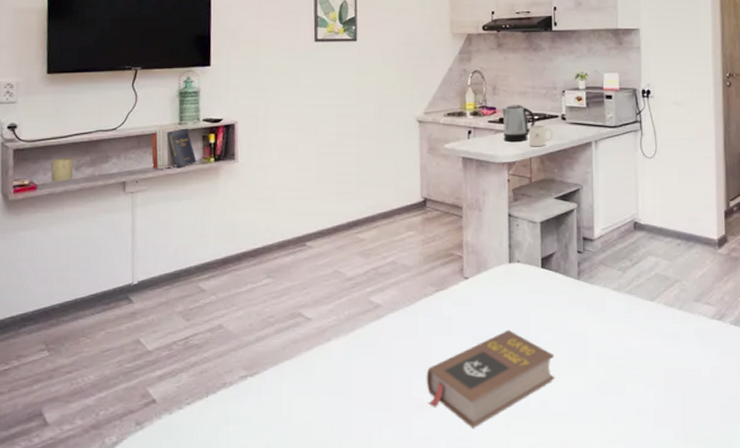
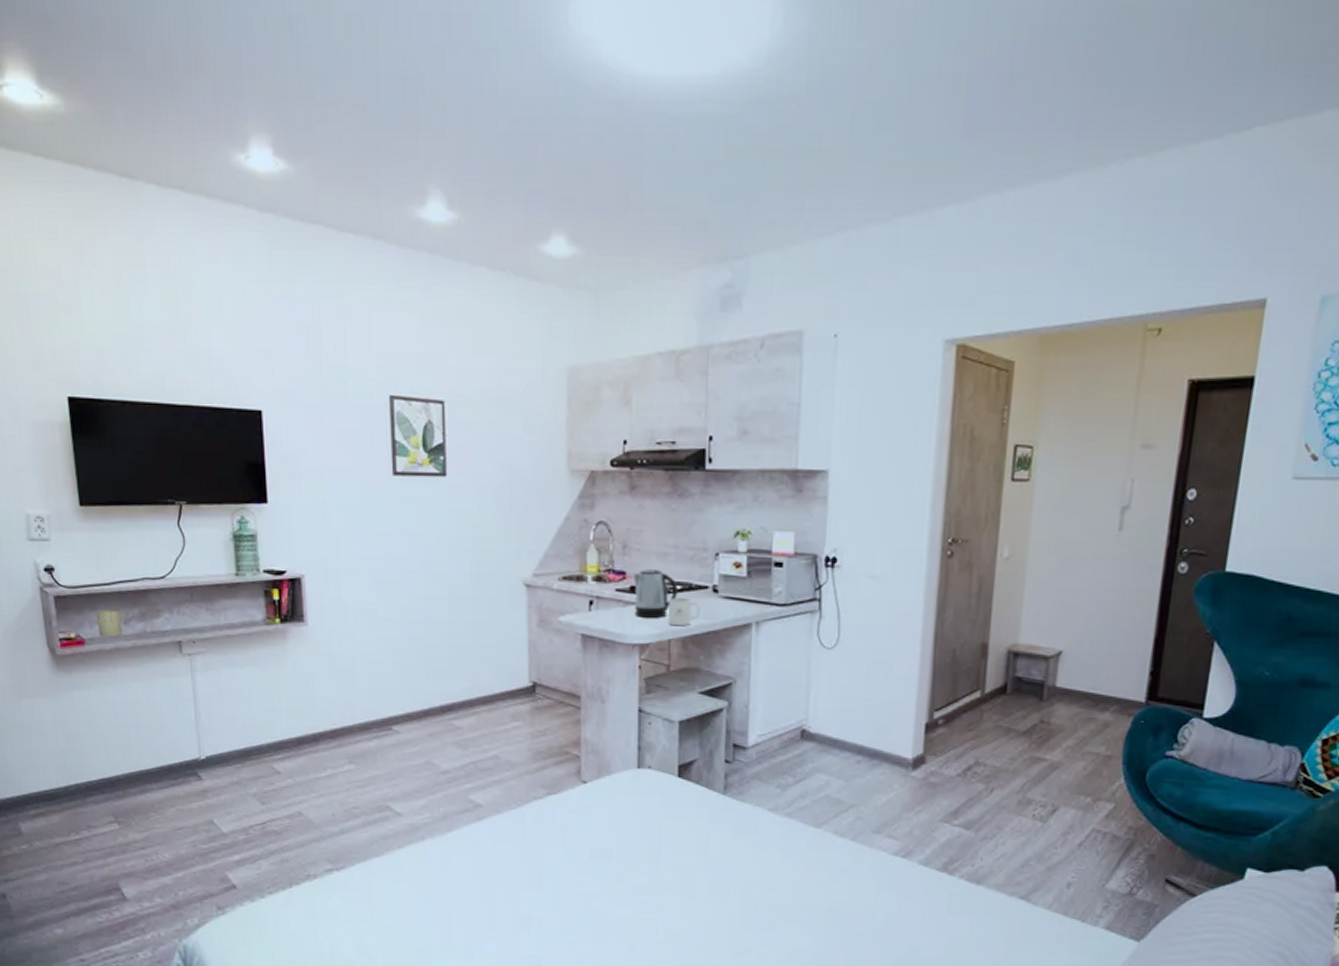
books: present [151,123,197,169] -> none [206,573,260,629]
book: present [426,329,555,428] -> none [535,846,691,951]

